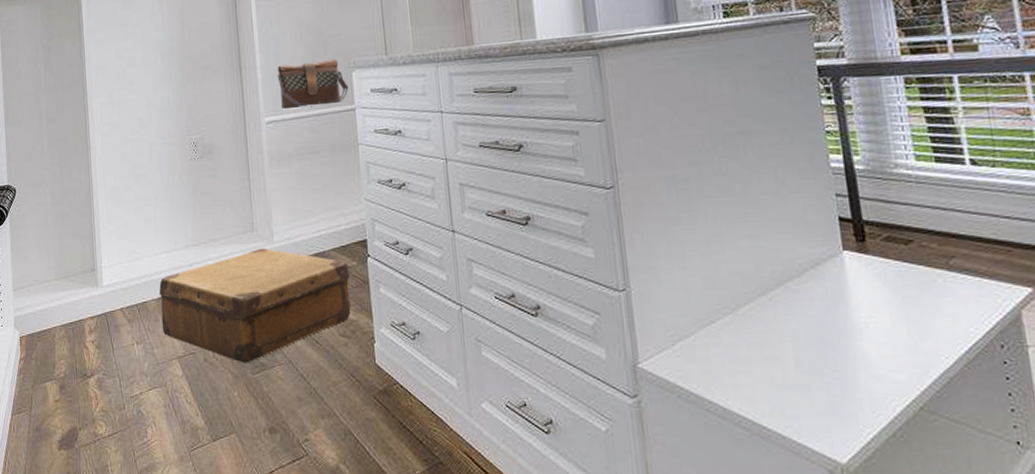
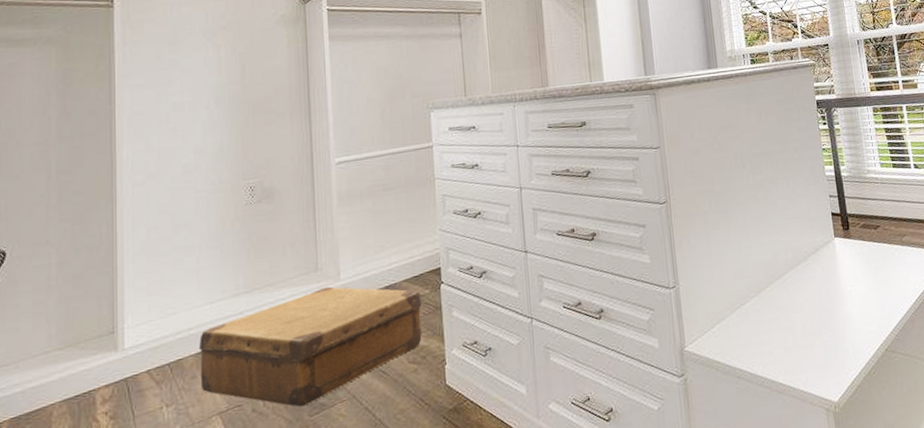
shoulder bag: present [277,59,349,109] -> none [350,101,427,149]

